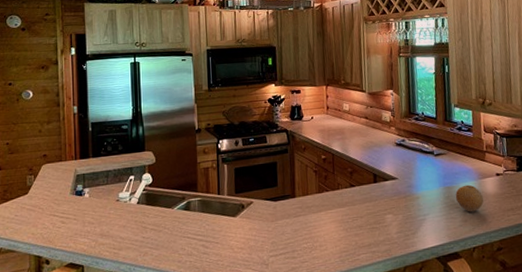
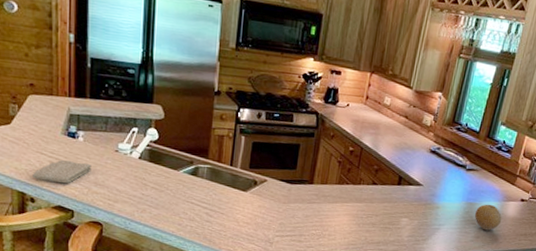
washcloth: none [47,217,97,242] -> present [32,160,92,184]

